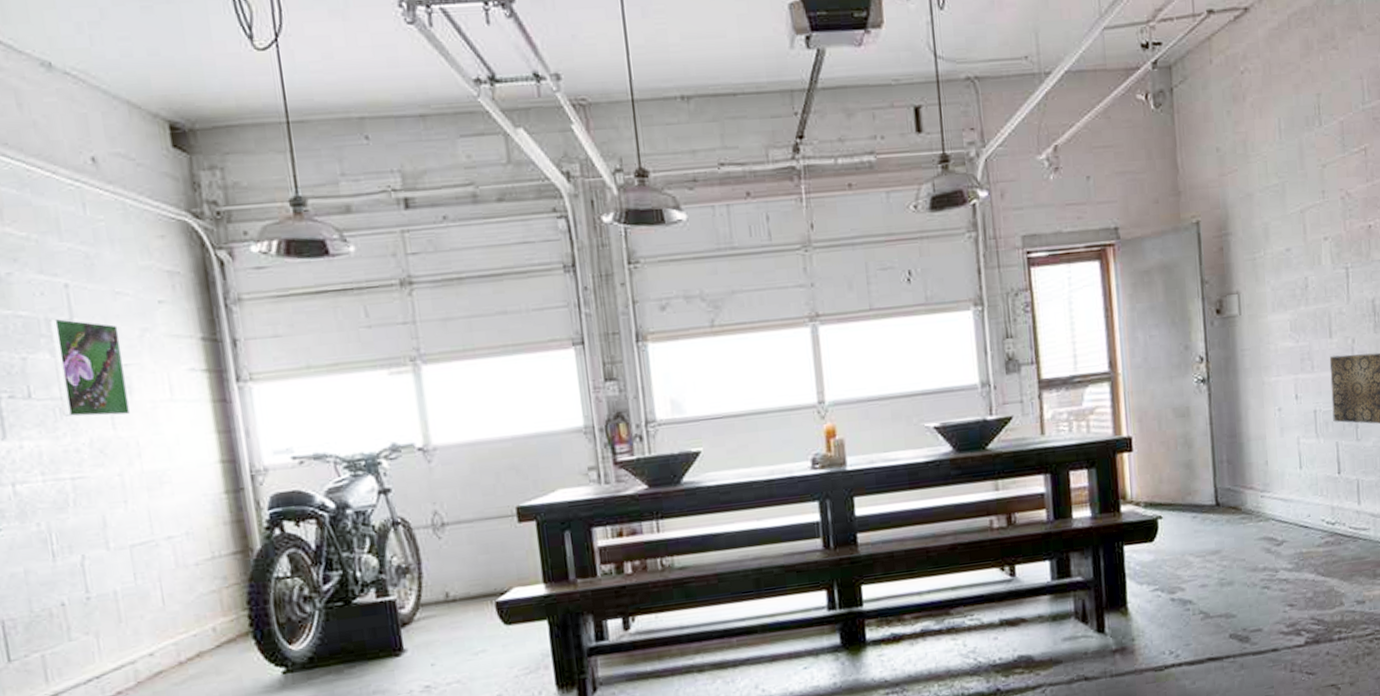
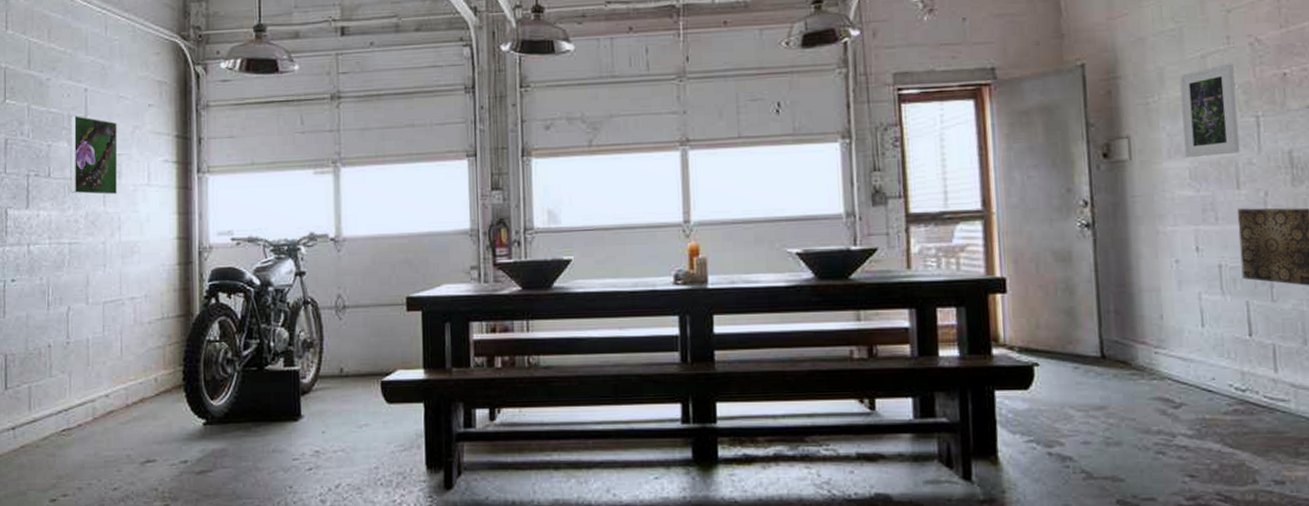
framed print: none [1282,217,1333,311] -> present [1179,63,1240,158]

